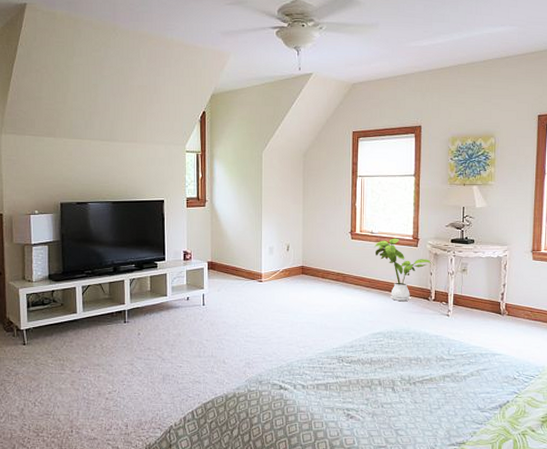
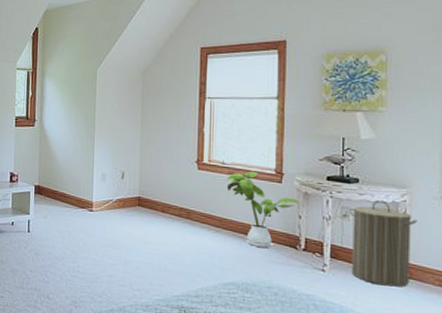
laundry hamper: none [466,256,514,323] -> present [348,200,418,287]

